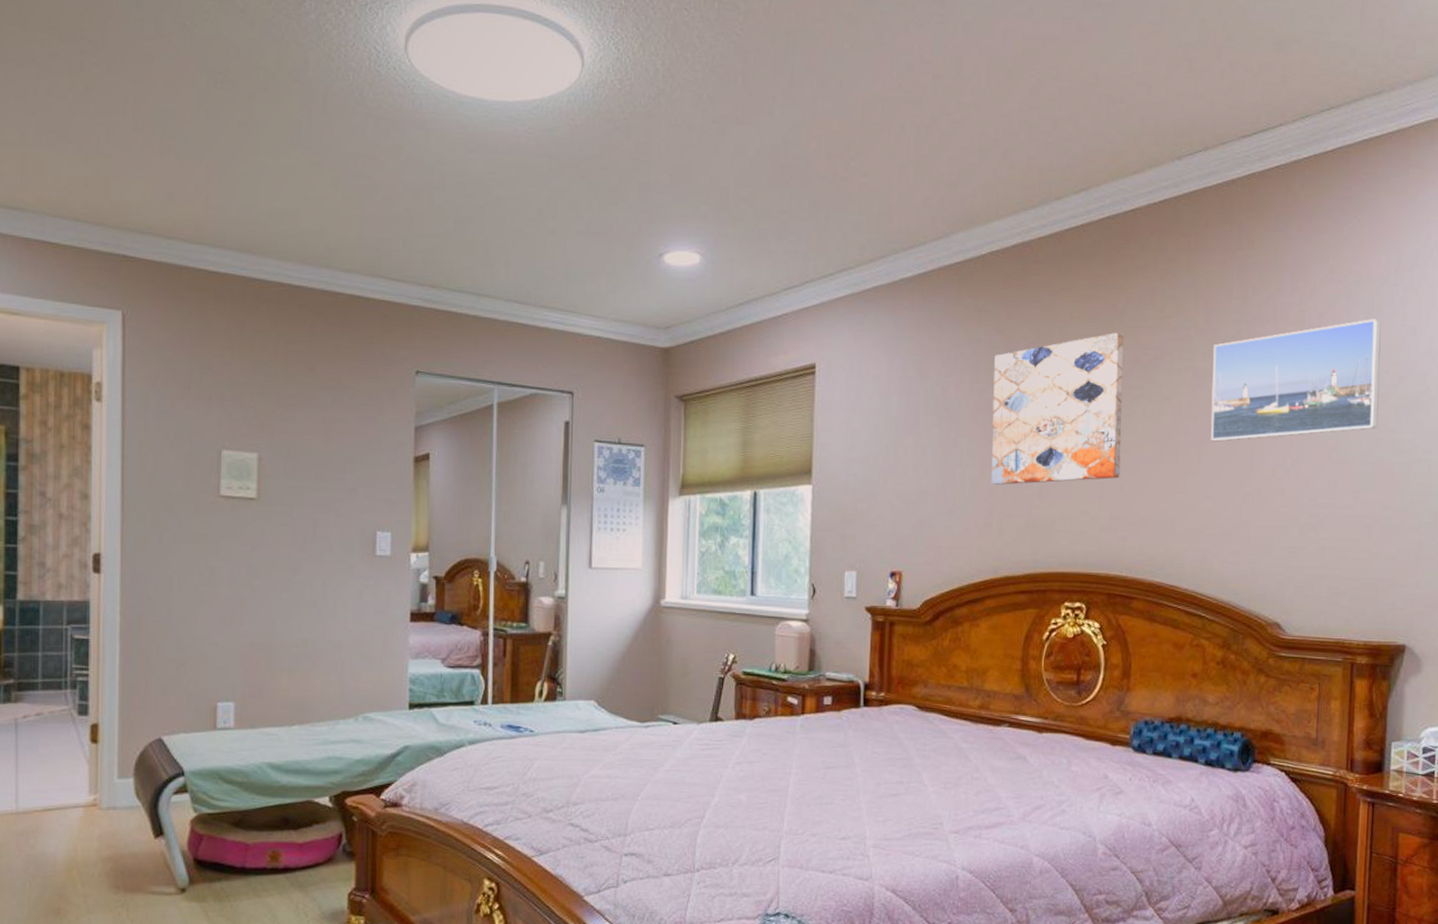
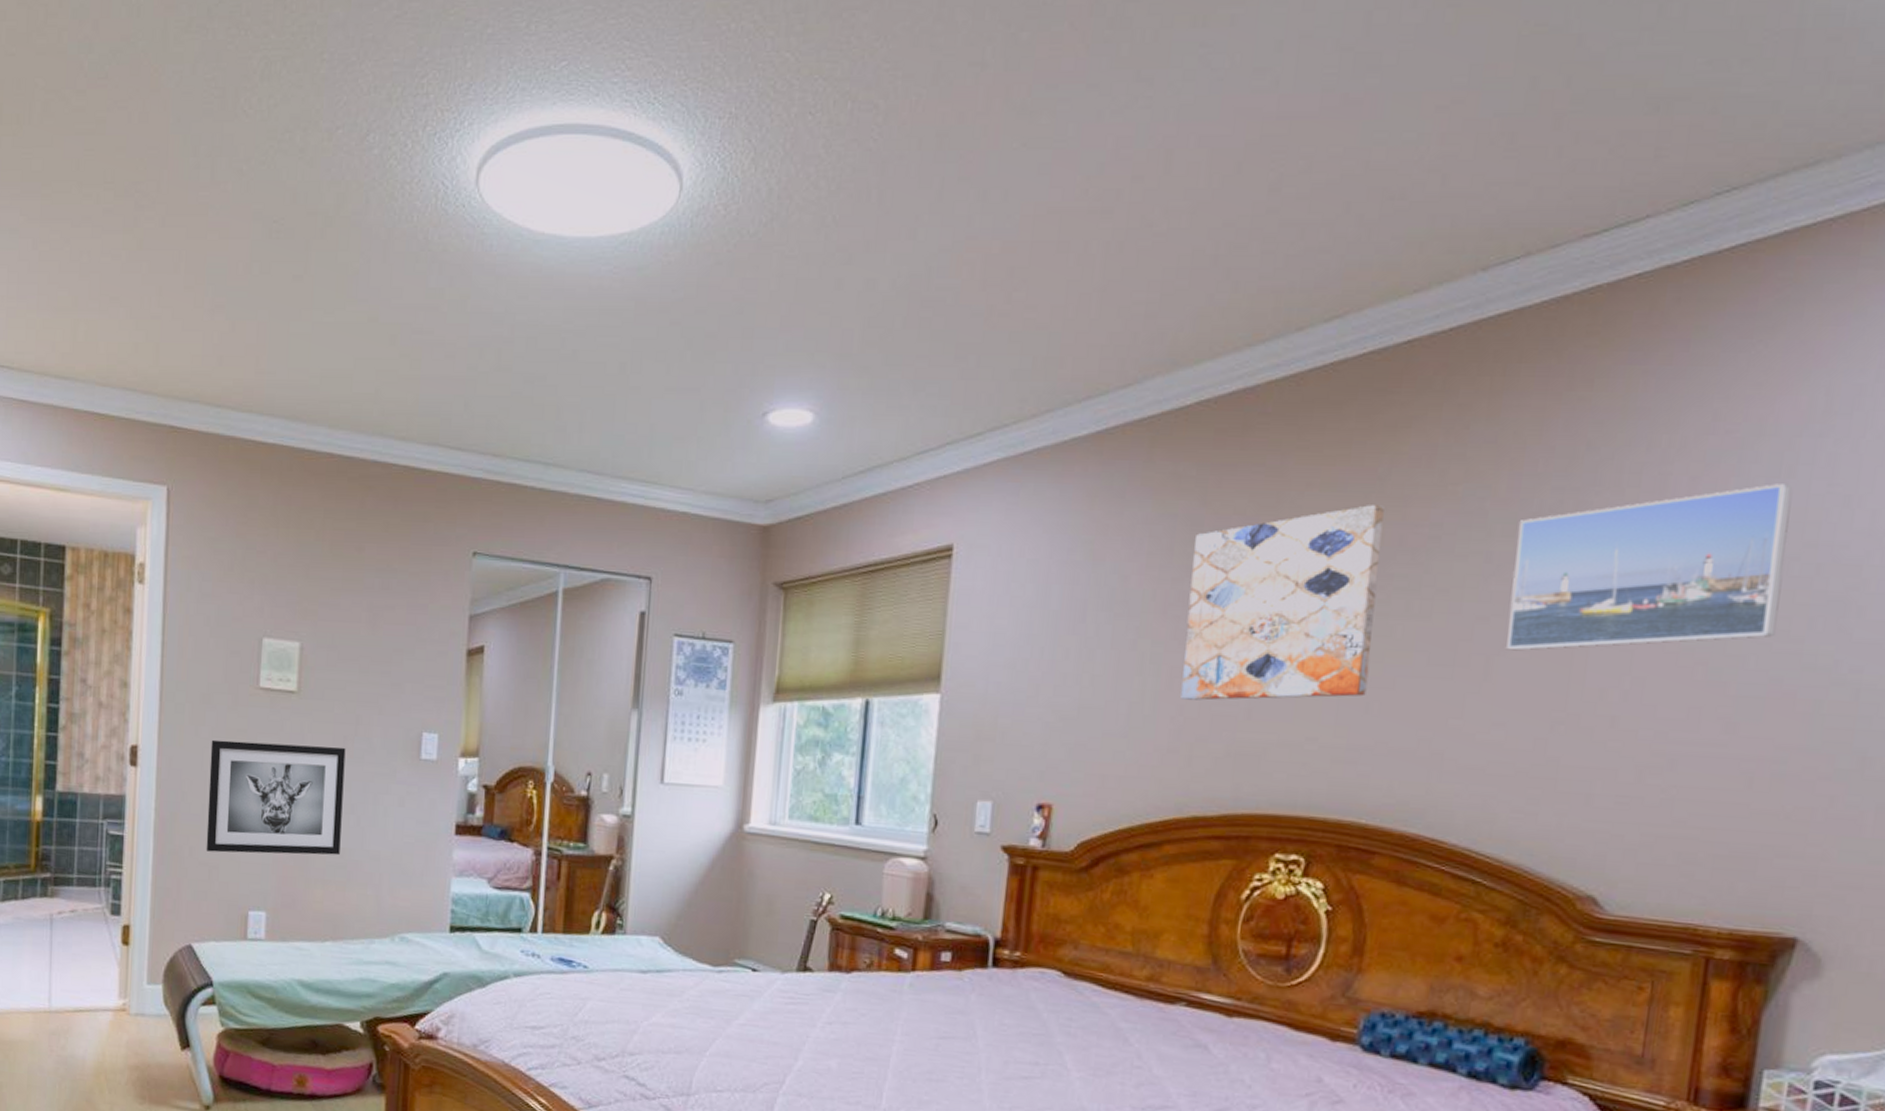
wall art: none [173,545,305,650] -> present [206,739,346,856]

